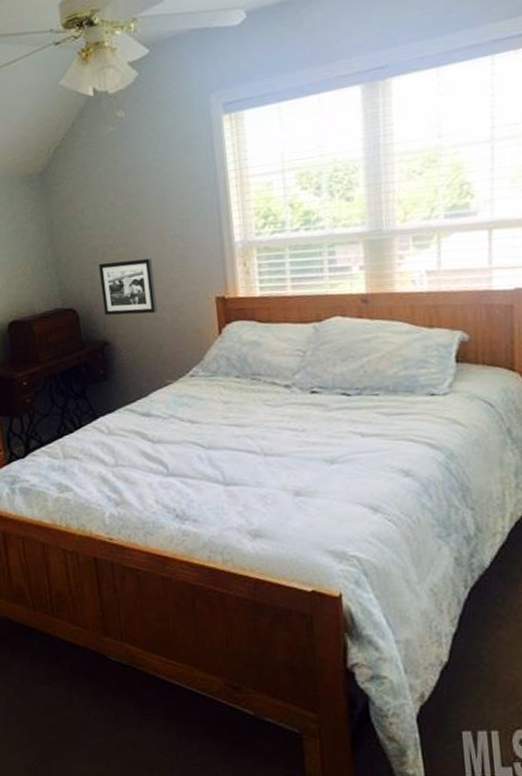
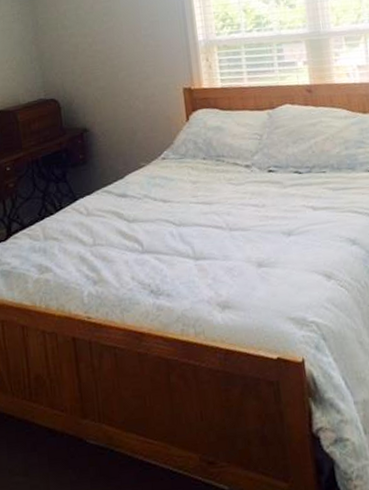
picture frame: present [99,258,158,316] -> none [79,54,132,105]

